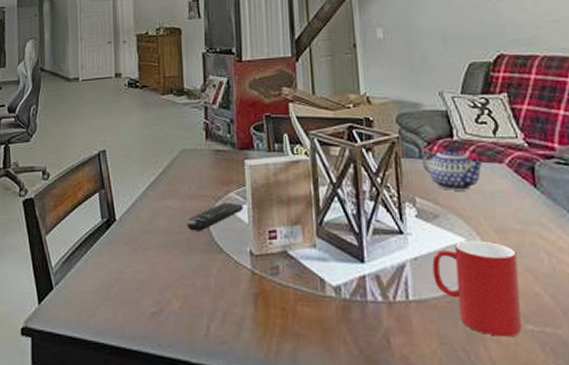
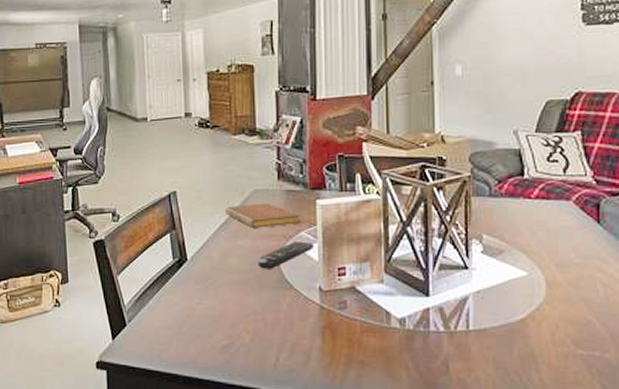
notebook: none [154,162,229,188] -> present [225,203,300,228]
teapot: present [422,146,483,190] -> none [492,184,551,227]
cup: present [432,240,522,337] -> none [494,274,574,361]

